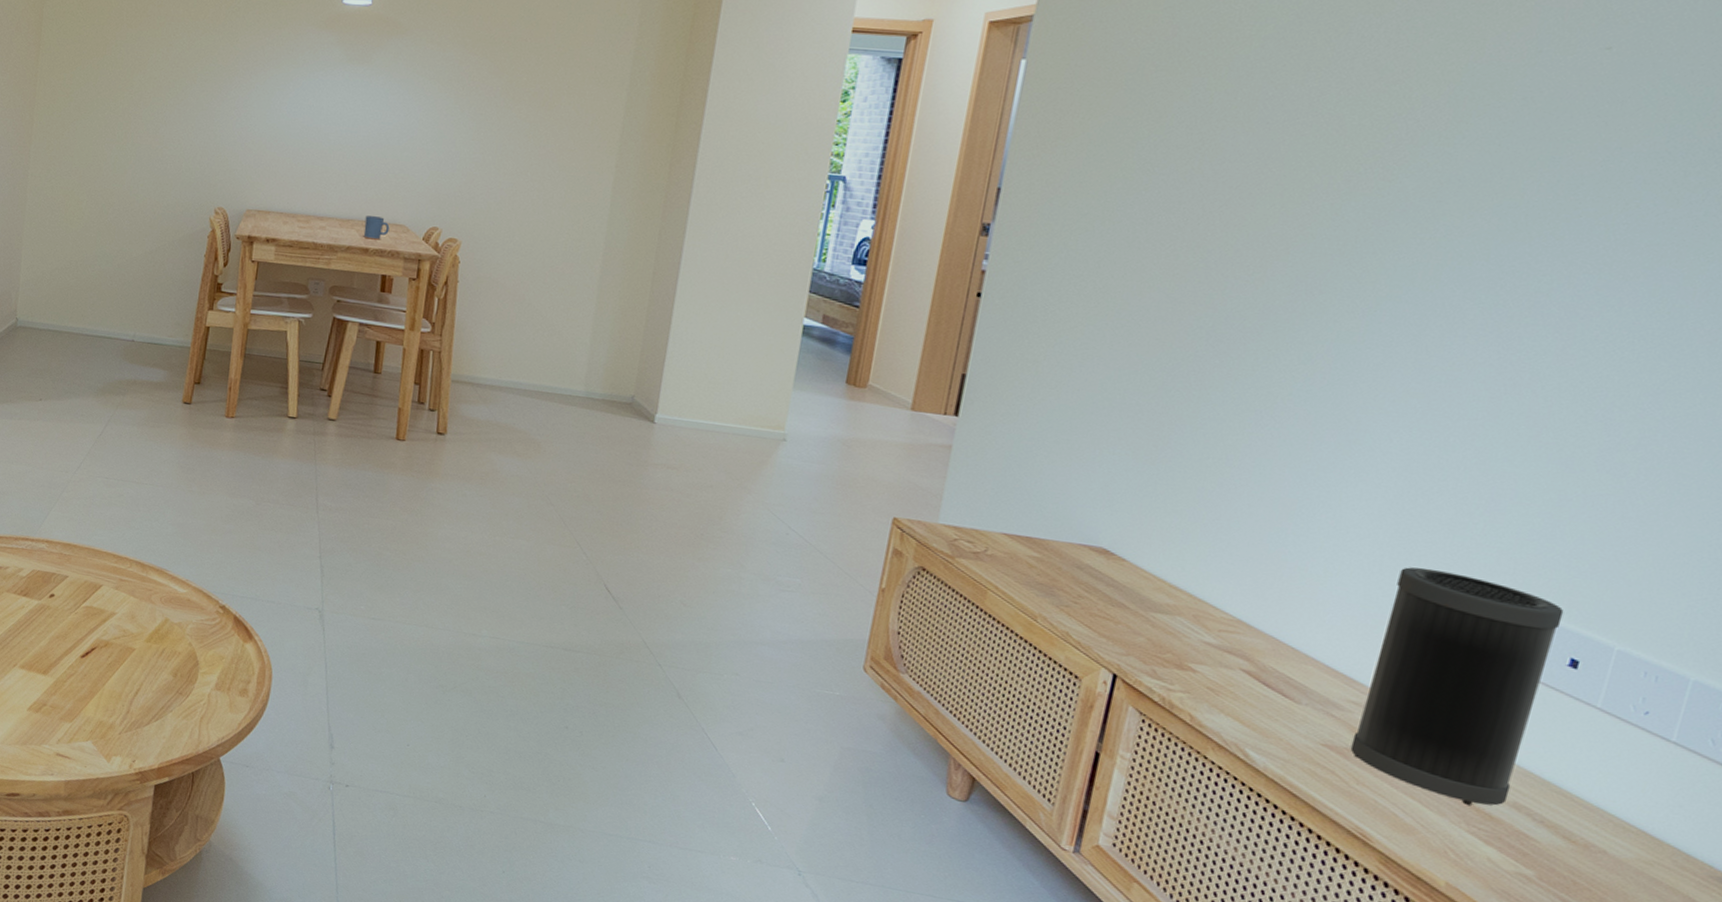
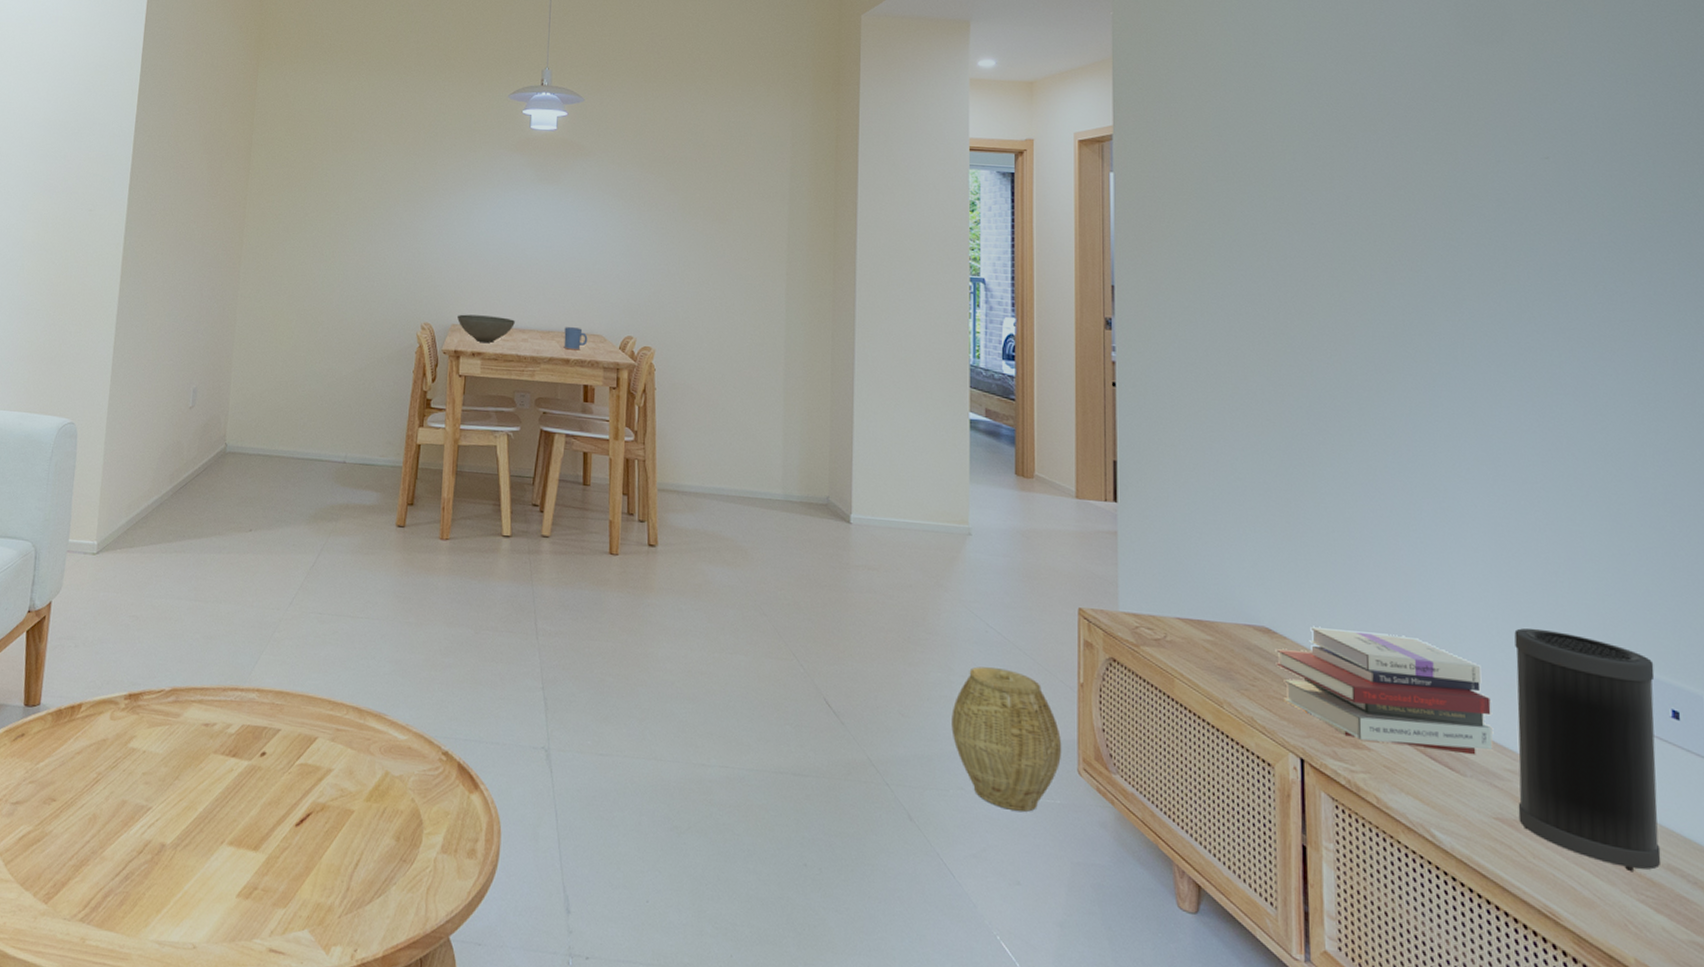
bowl: none [252,199,313,229] -> present [456,314,515,343]
woven basket: none [734,566,851,700] -> present [951,666,1062,812]
books: none [1108,551,1352,685] -> present [1277,627,1493,755]

